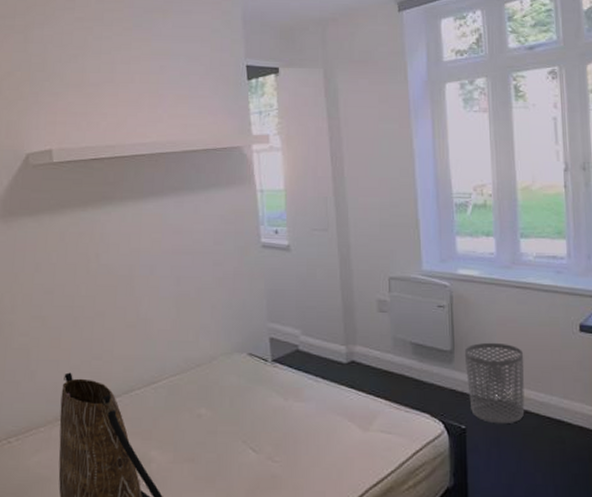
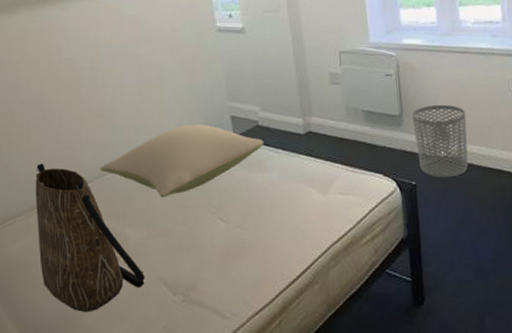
pillow: none [129,343,303,420] -> present [100,123,264,198]

